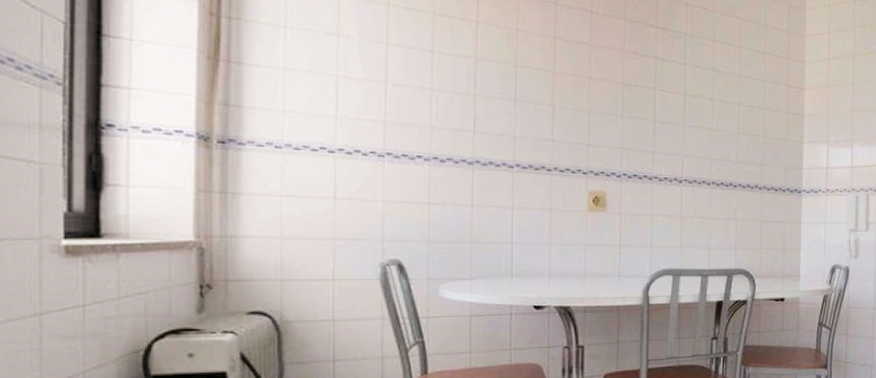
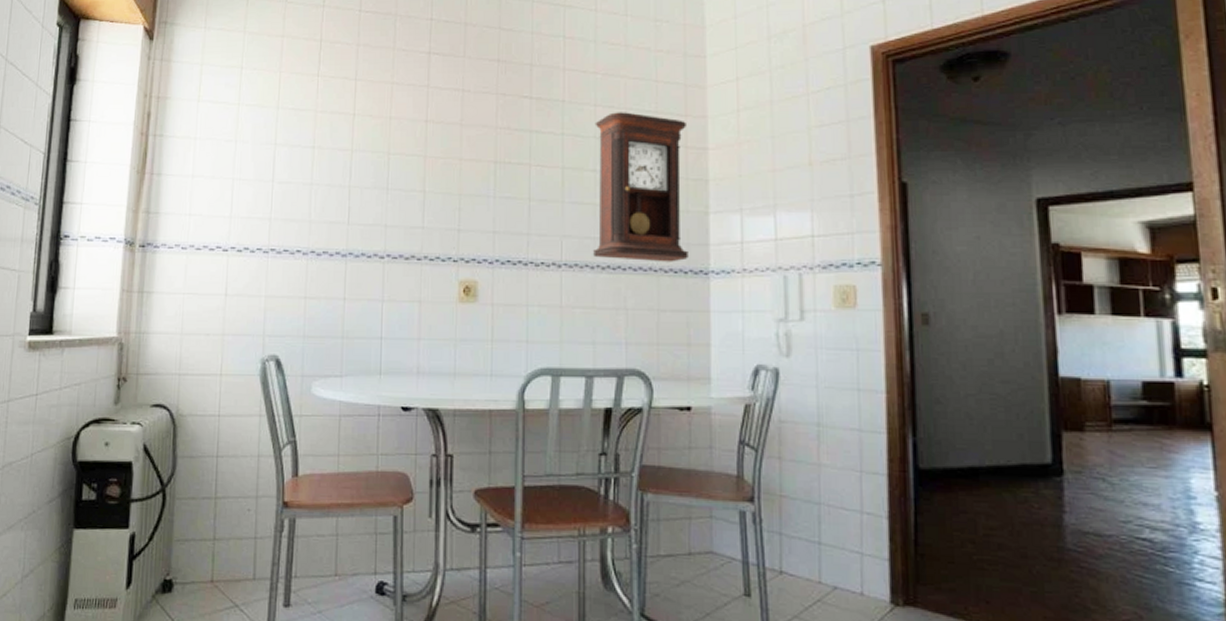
pendulum clock: none [710,49,788,182] -> present [593,112,688,262]

